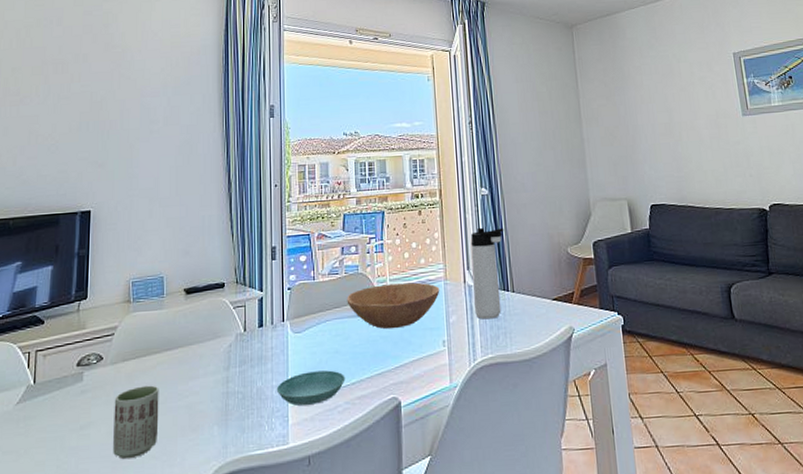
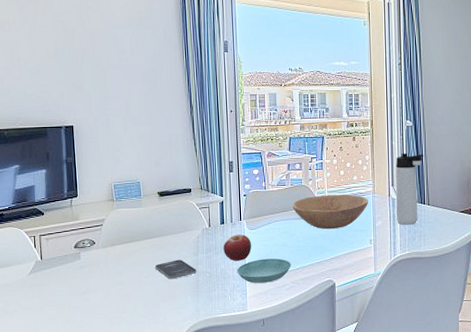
cup: present [113,385,159,460] -> none [107,264,144,317]
smartphone: none [175,376,226,405] -> present [155,259,197,280]
fruit: none [261,339,297,376] -> present [223,234,252,261]

